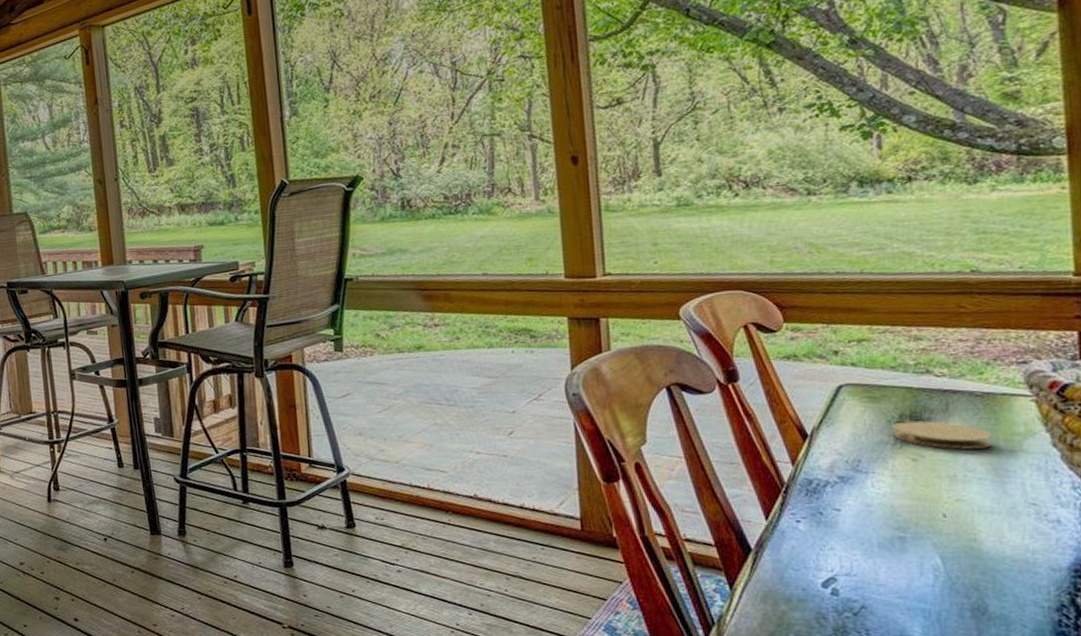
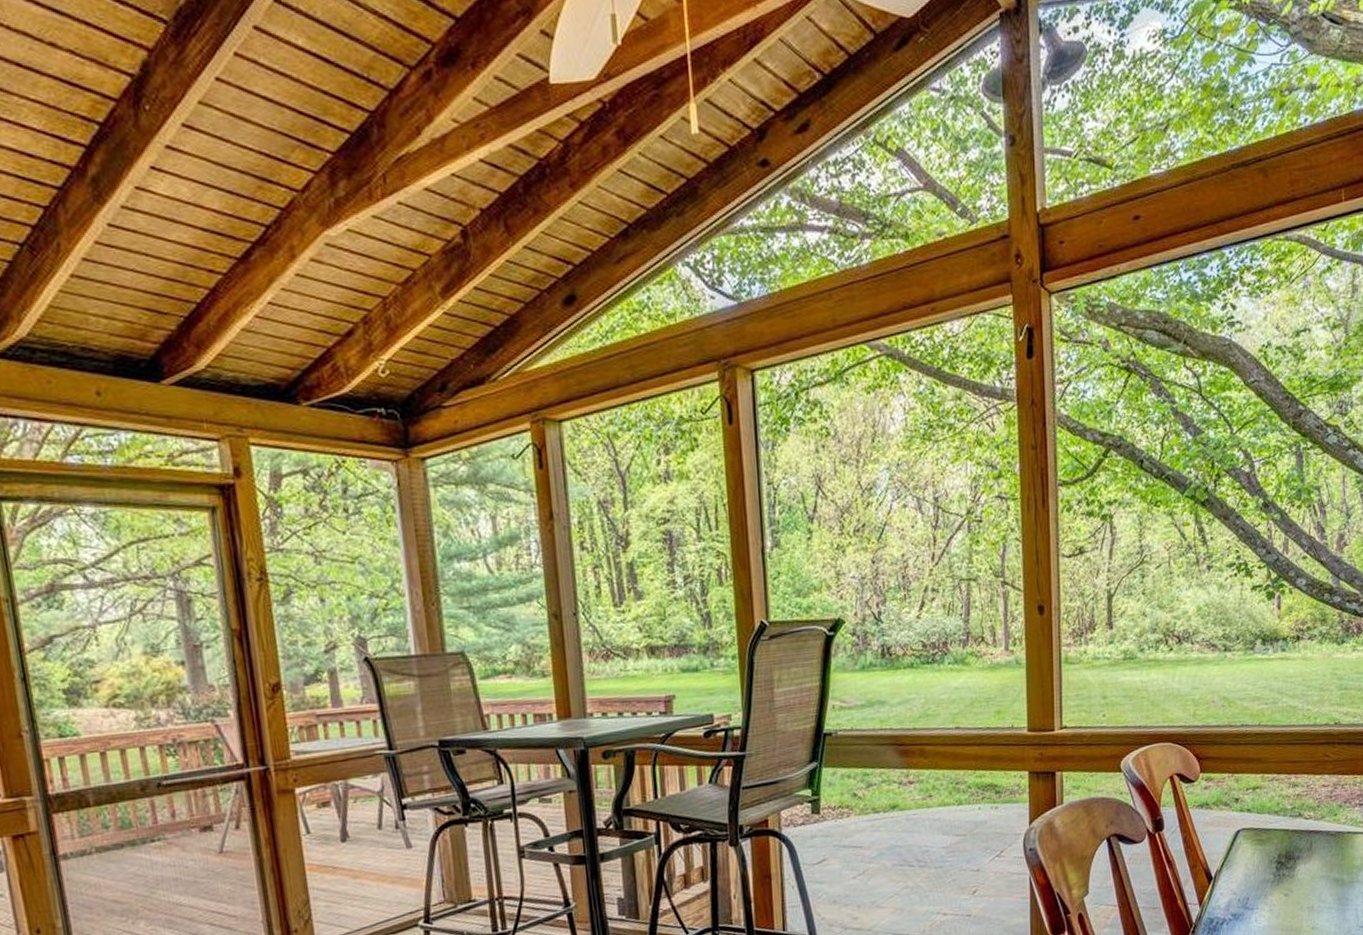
coaster: present [892,421,992,450] -> none [1273,859,1338,884]

